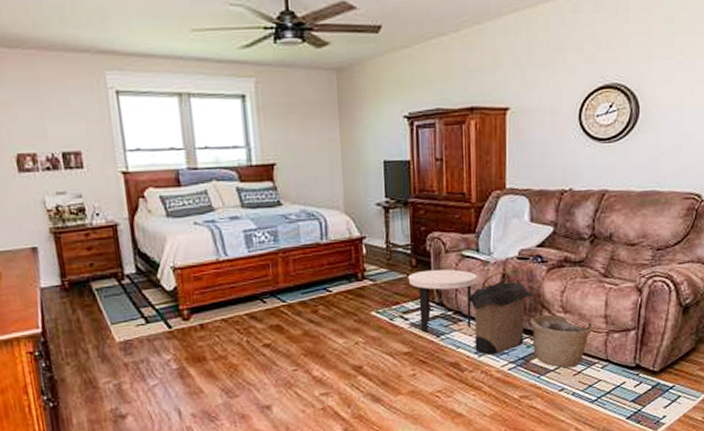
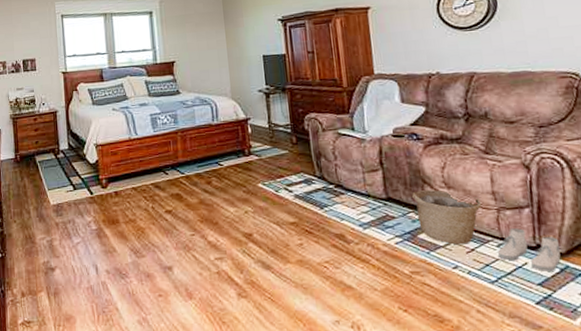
side table: present [408,269,477,333] -> none [289,146,355,205]
laundry hamper: present [467,271,534,355] -> none [346,148,413,228]
boots: none [602,350,655,389] -> present [498,228,561,271]

